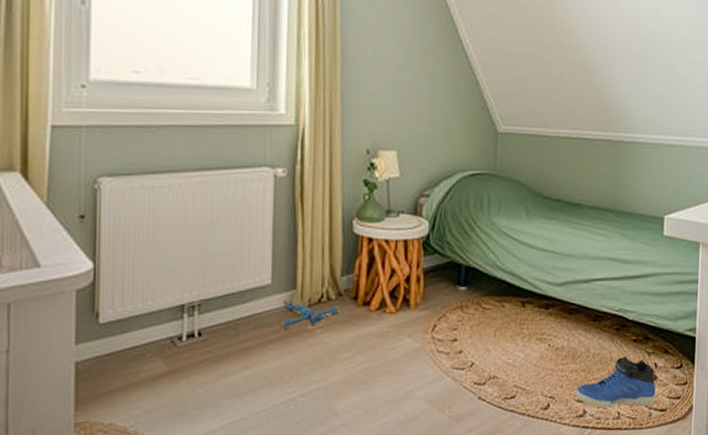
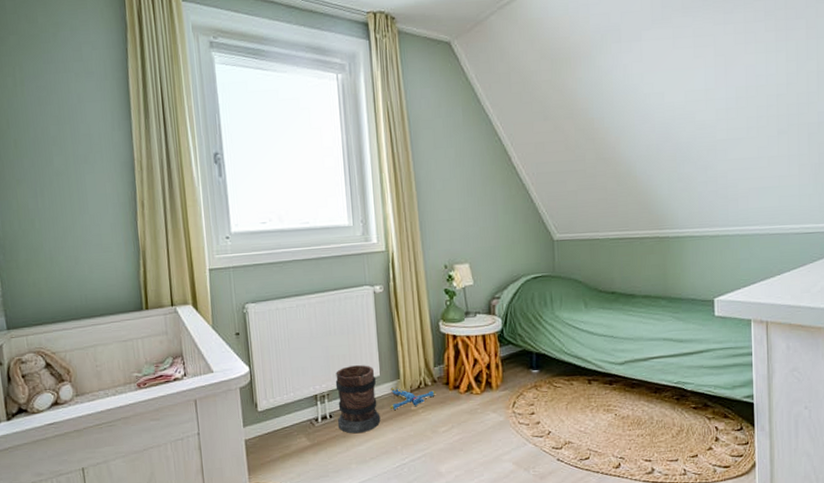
wooden barrel: none [209,269,266,358] -> present [335,365,381,434]
sneaker: present [575,355,656,408] -> none [643,421,719,466]

